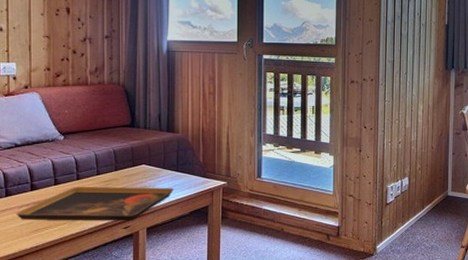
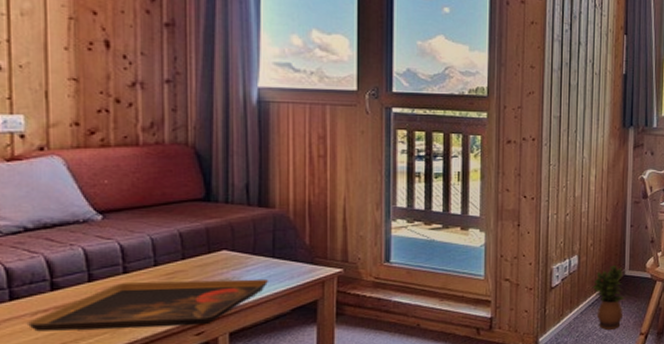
potted plant: none [420,186,447,242] -> present [592,264,624,330]

